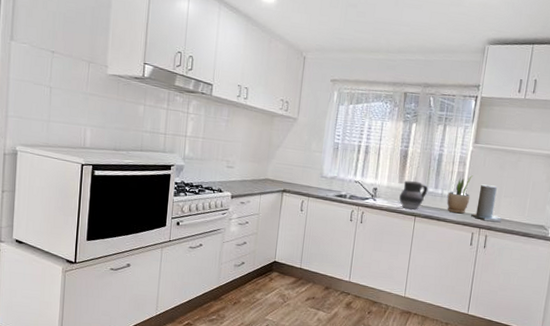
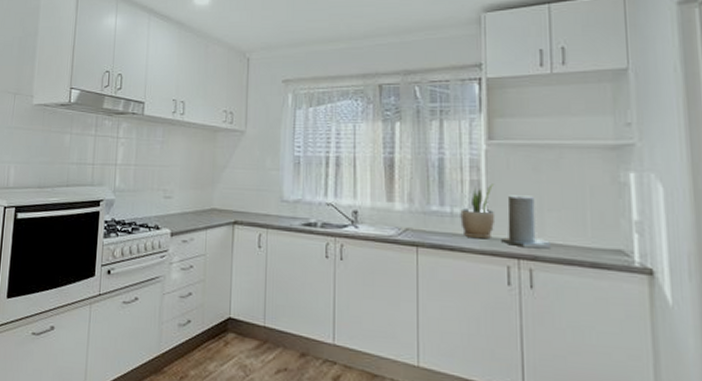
ceramic jug: present [399,180,429,210] -> none [391,197,431,237]

